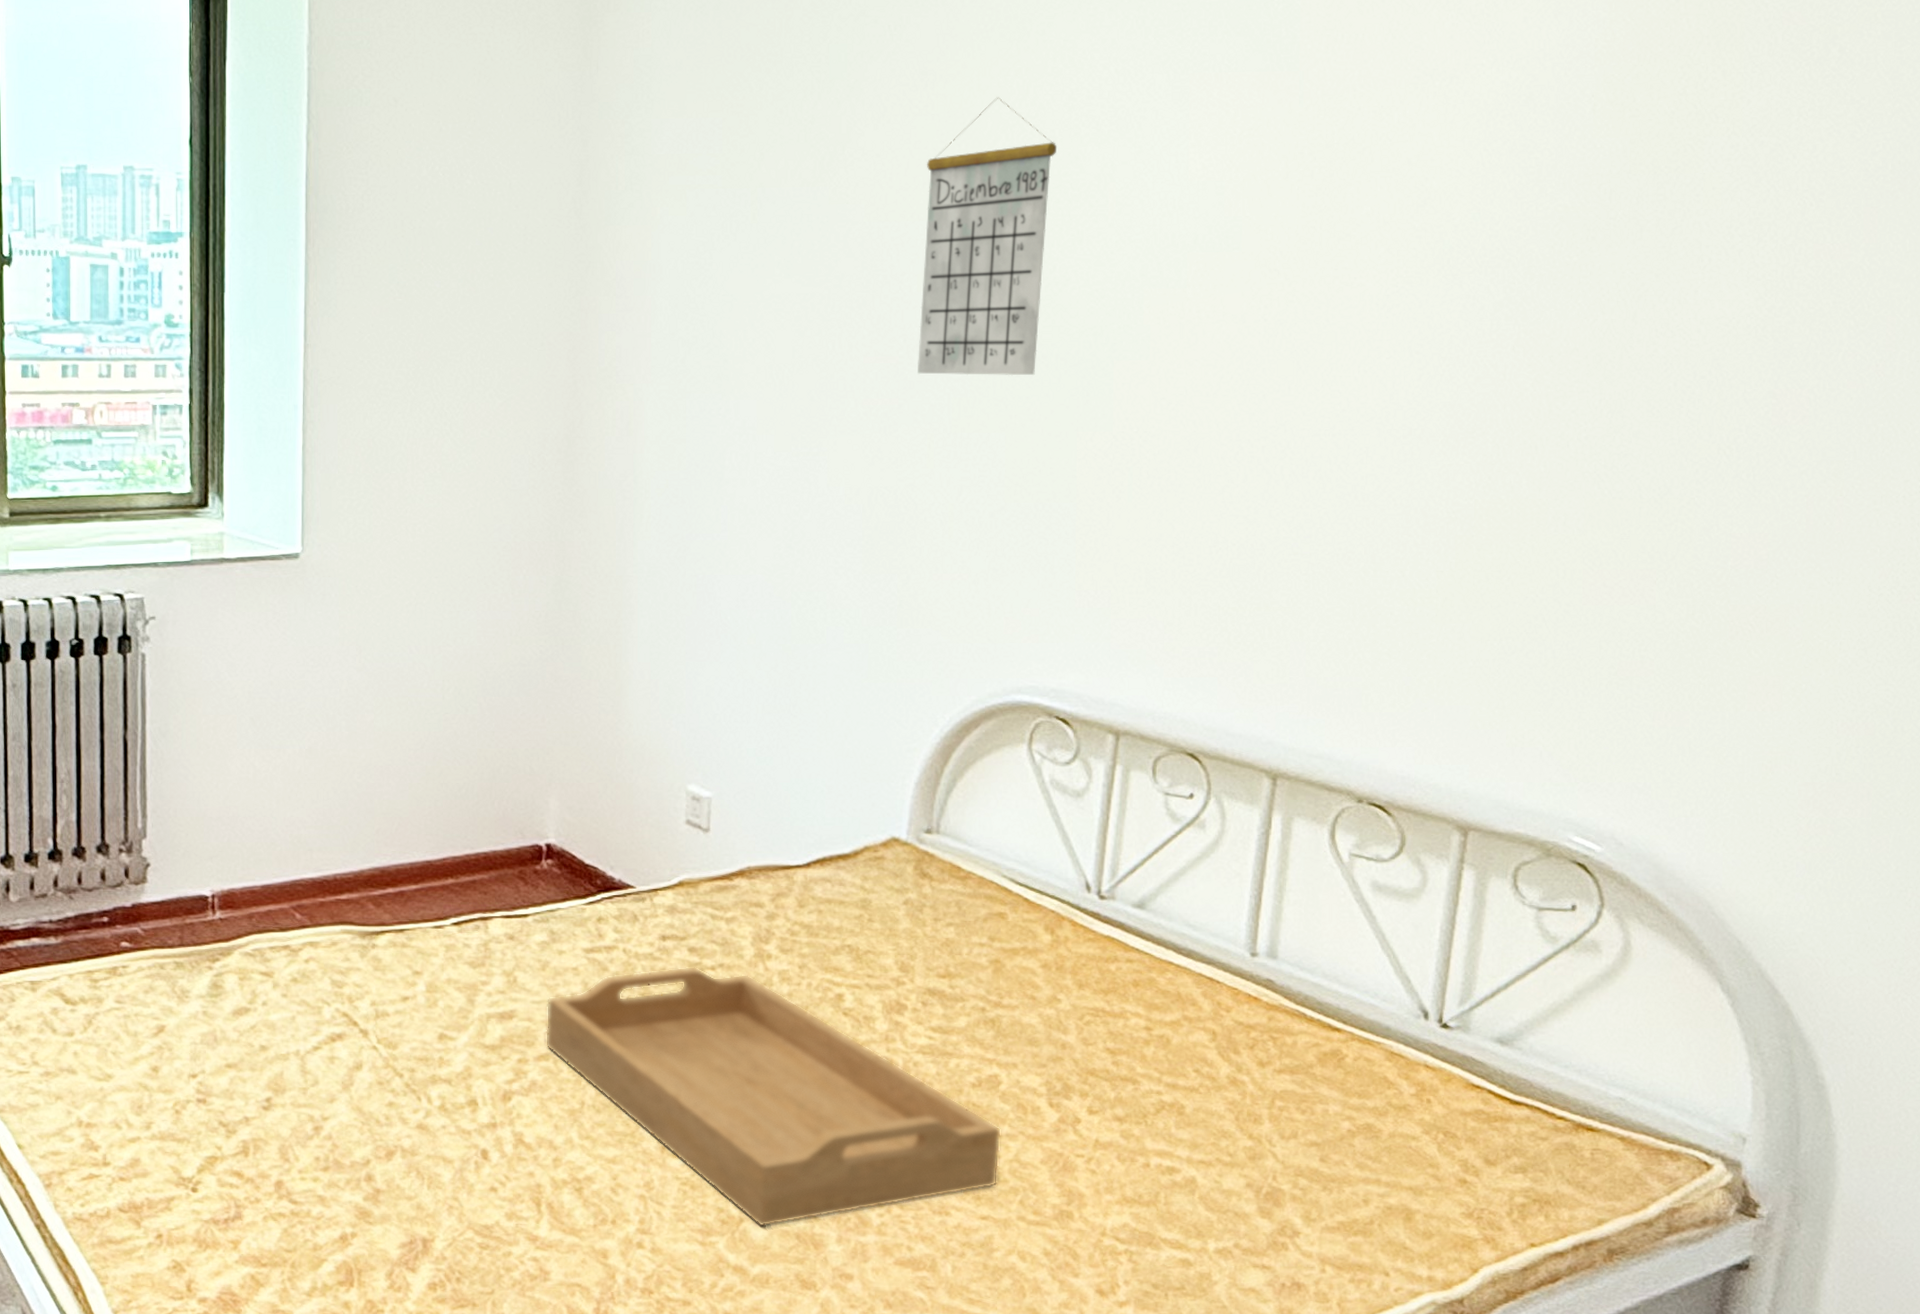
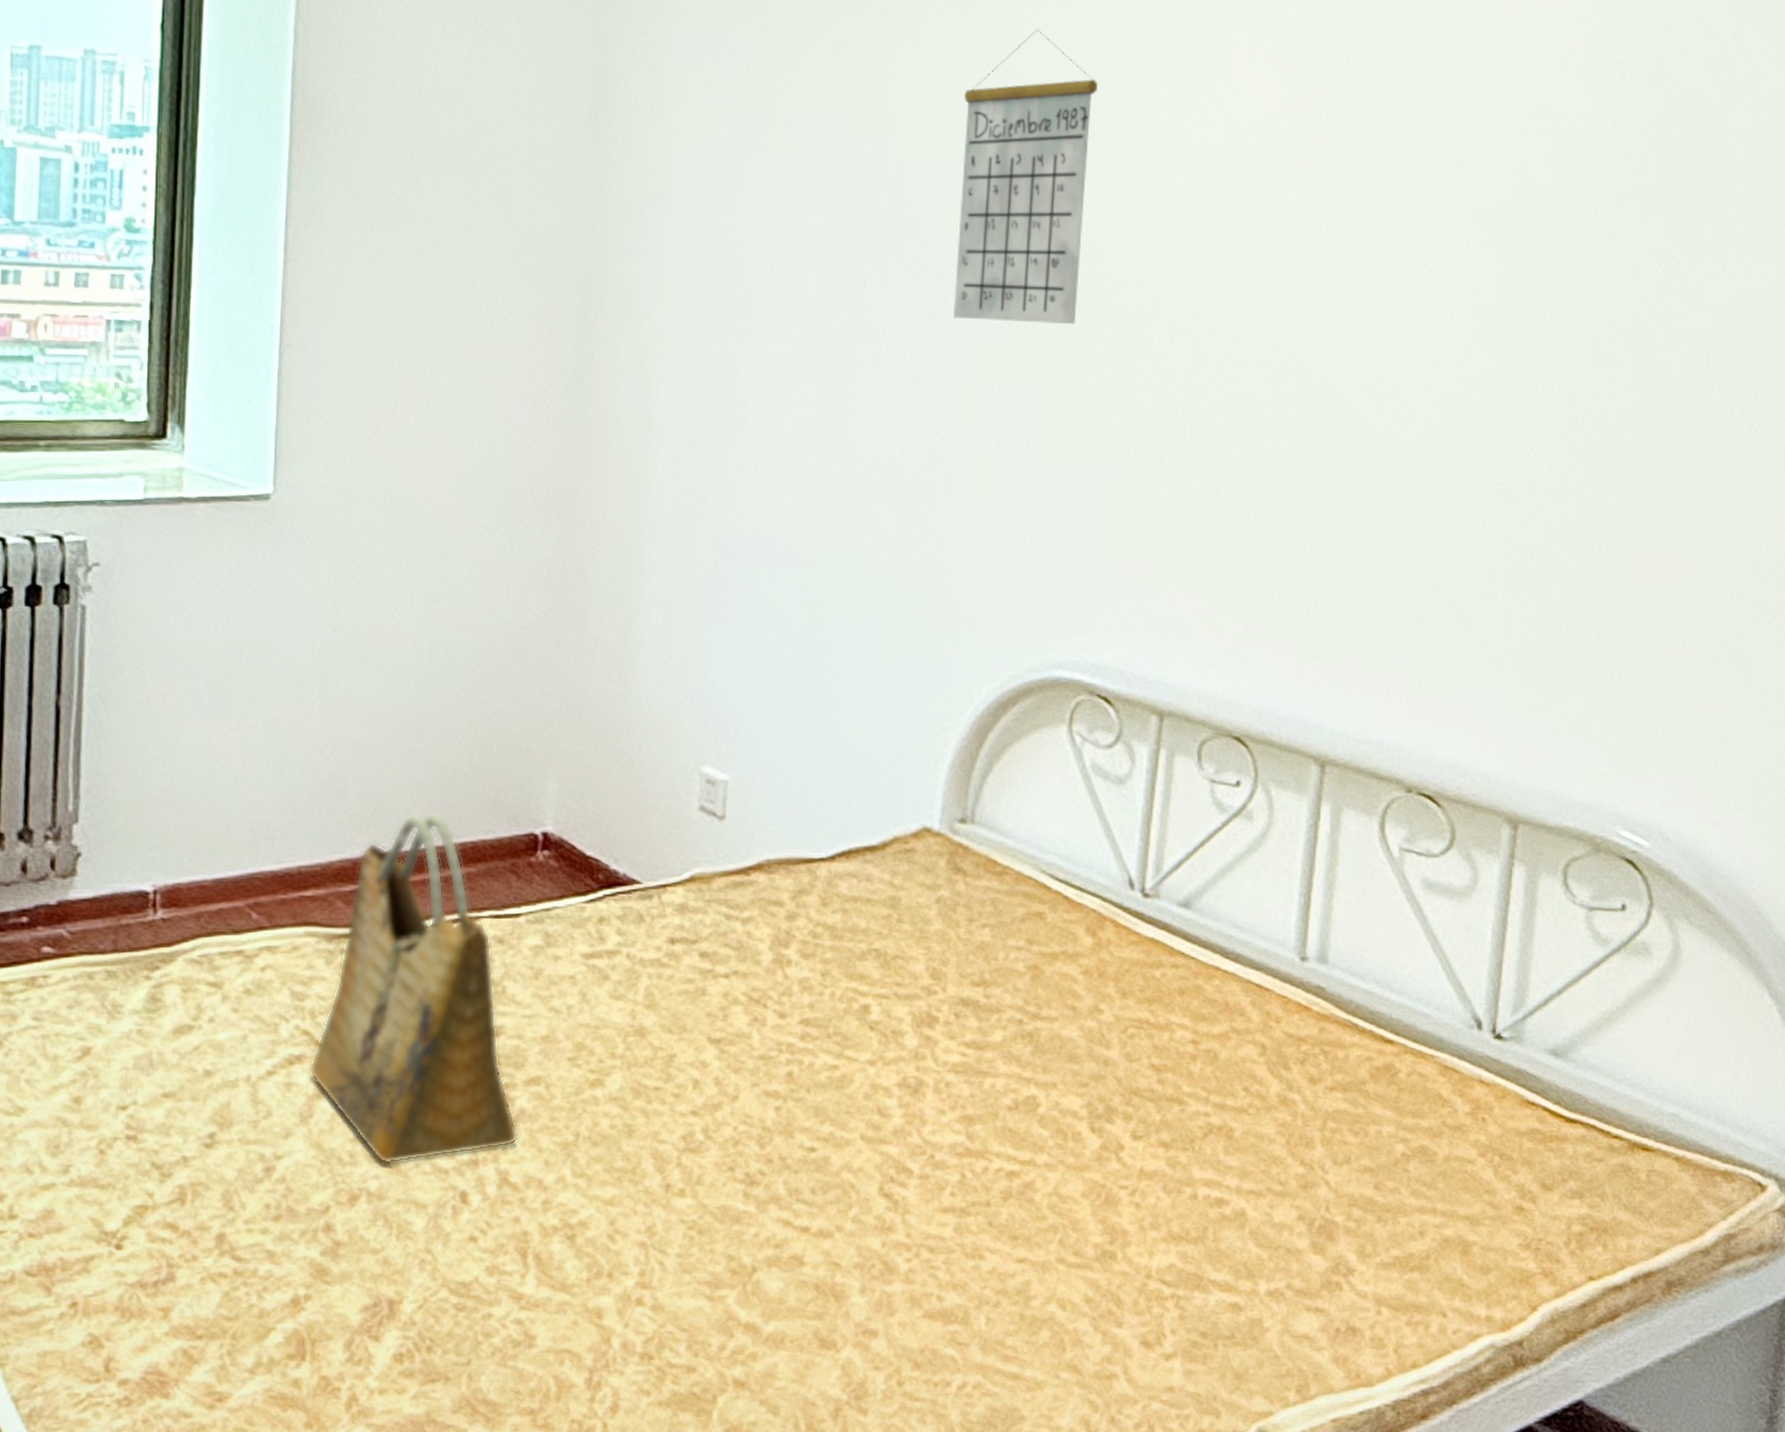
grocery bag: none [349,827,532,1126] -> present [309,812,520,1165]
serving tray: present [545,966,1002,1228] -> none [536,973,1040,1278]

